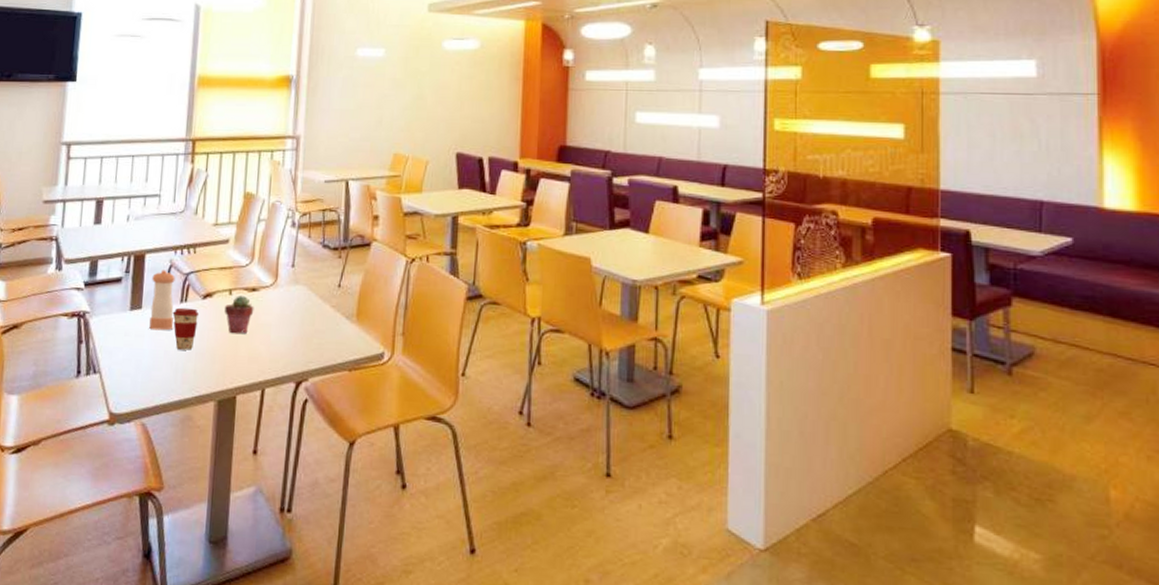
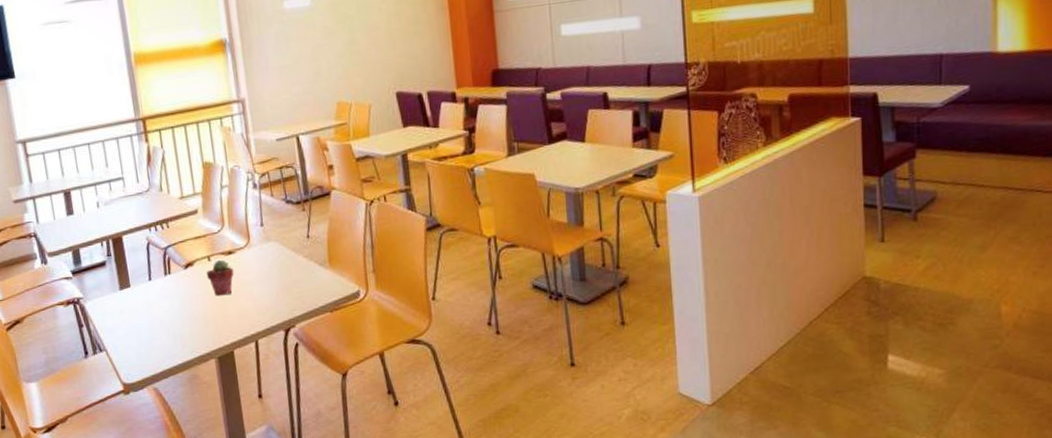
pepper shaker: present [149,270,175,331] -> none [133,247,164,305]
coffee cup: present [172,307,200,350] -> none [159,278,186,319]

